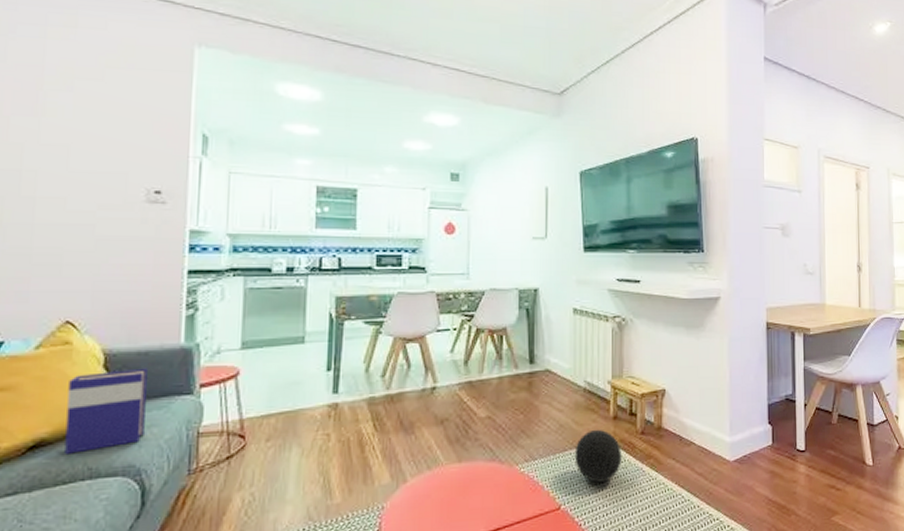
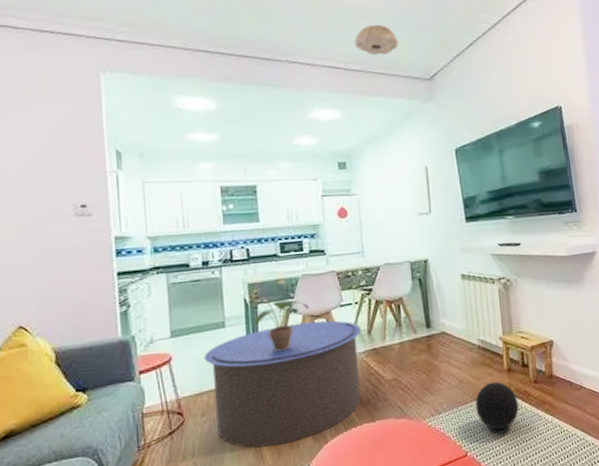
hardback book: present [64,368,147,454] -> none [28,361,97,441]
coffee table: none [276,345,457,482] -> present [203,320,362,448]
potted plant: none [333,312,402,374] -> present [248,296,309,351]
ceiling light: none [482,28,530,63] -> present [354,24,399,55]

